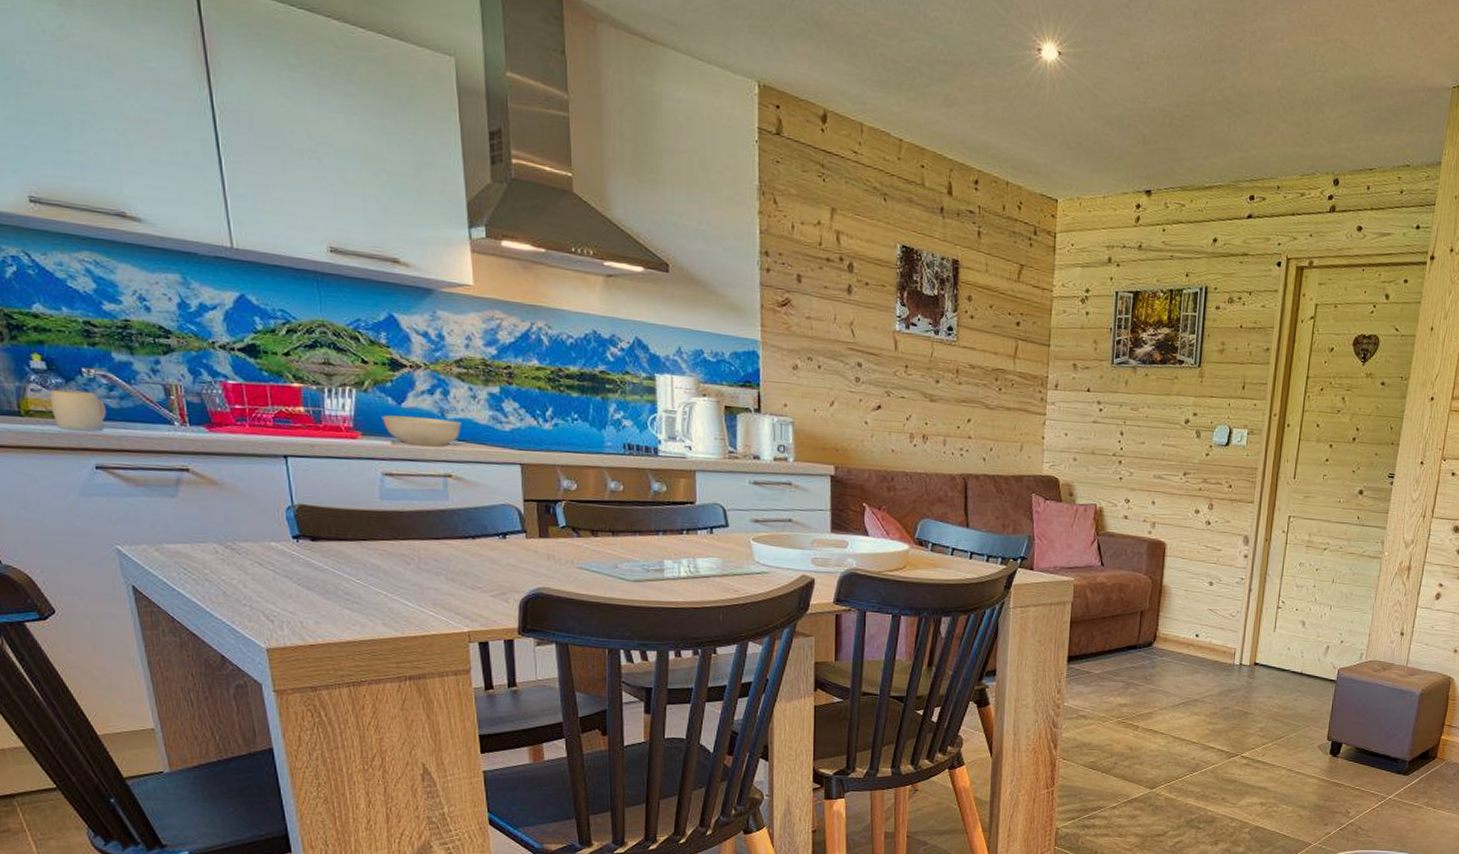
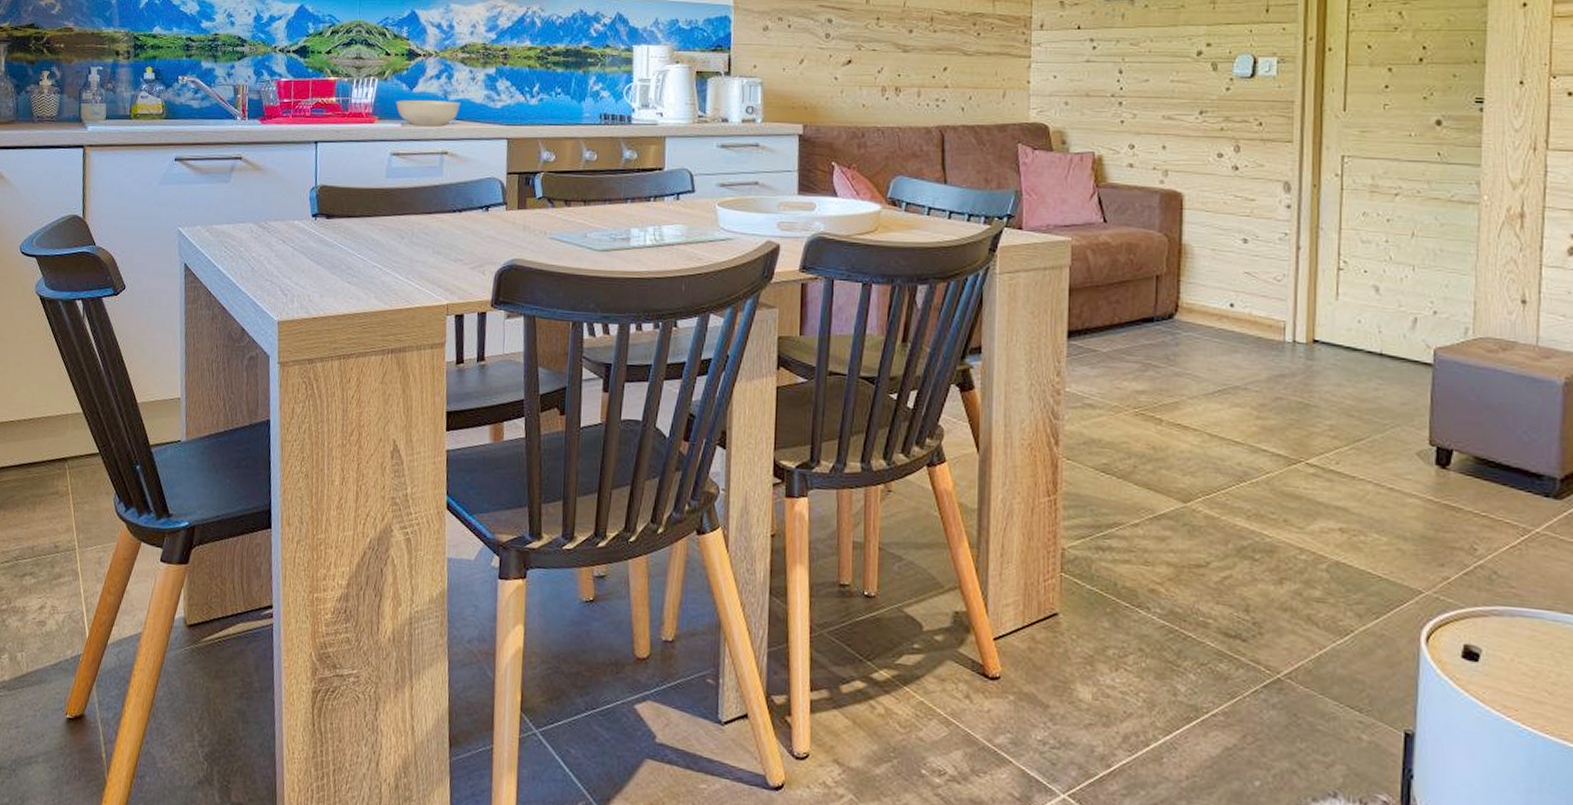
mug: present [49,389,106,432] -> none [152,95,190,130]

